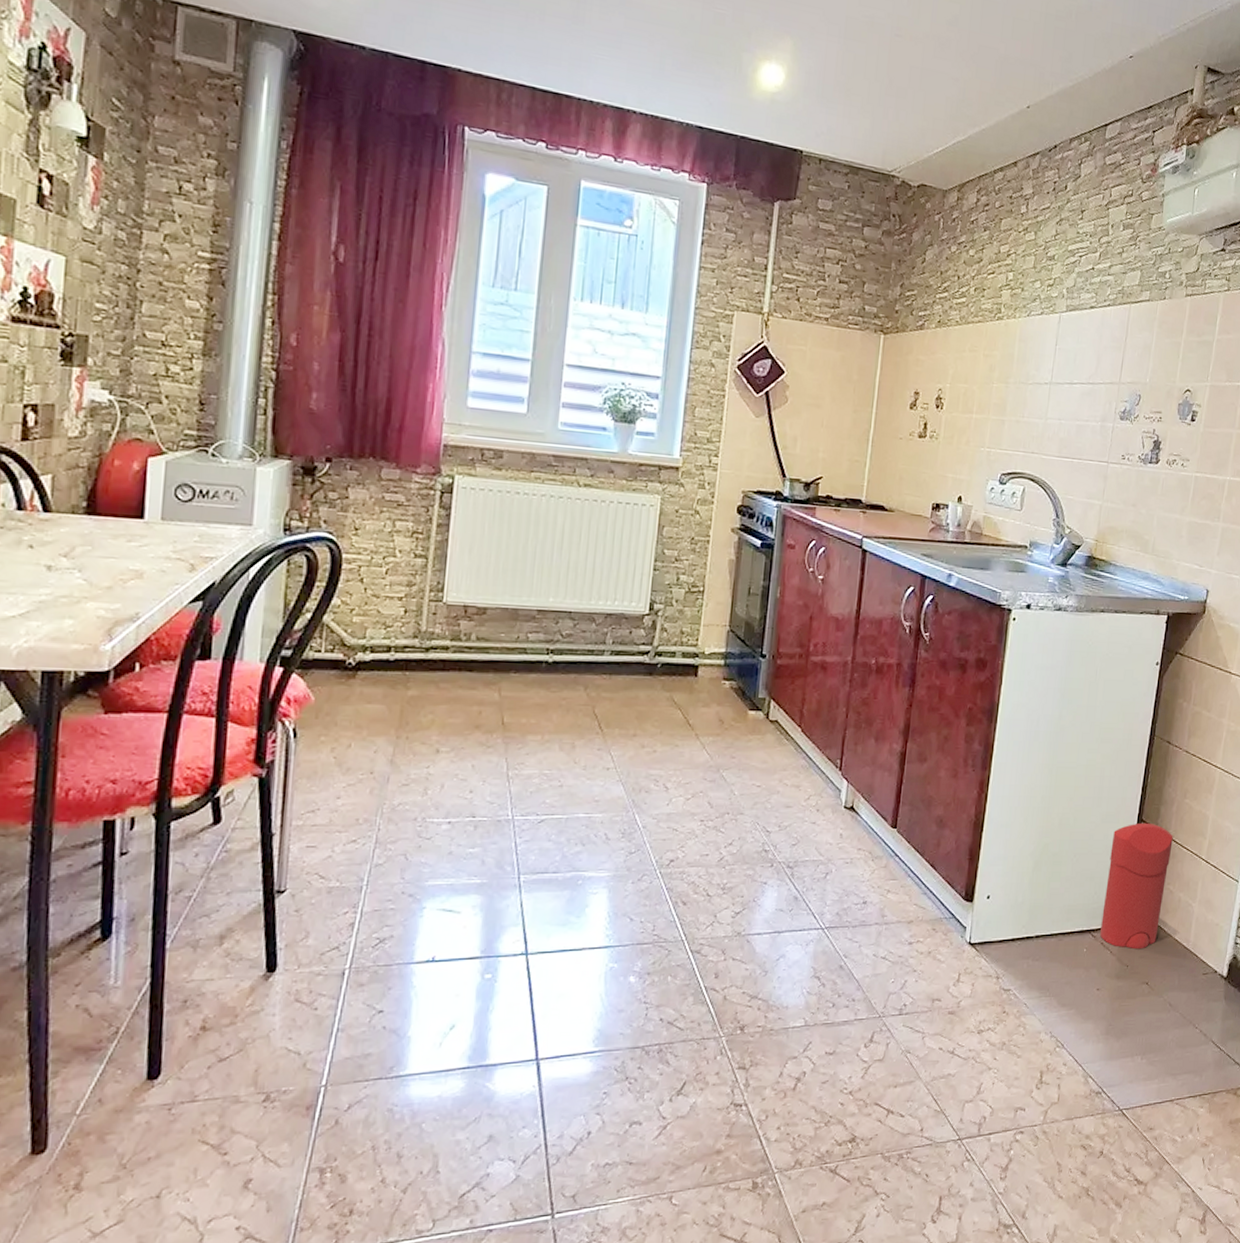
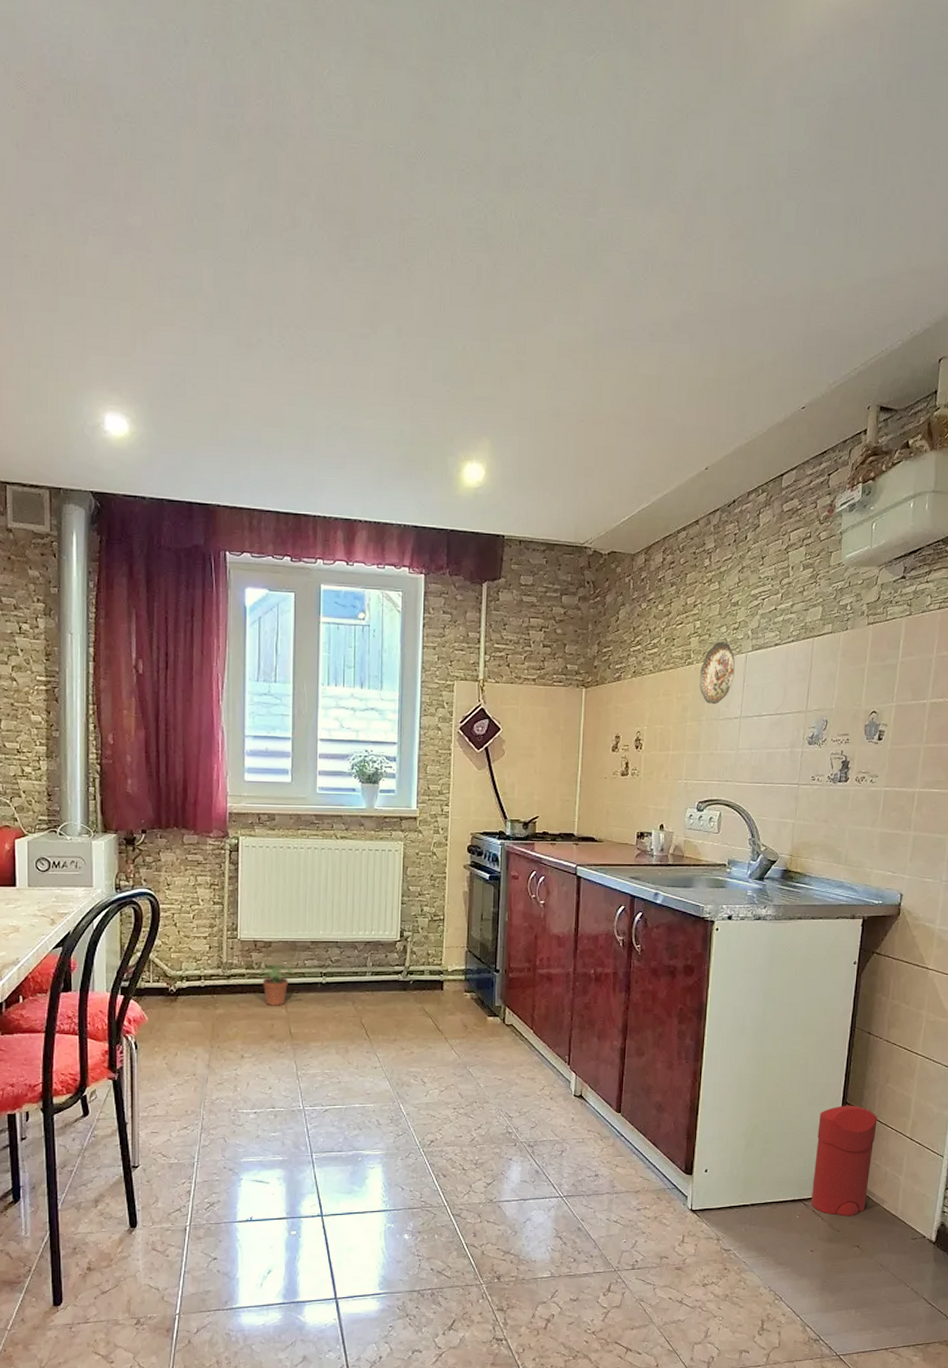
potted plant: none [465,636,513,689] -> present [257,965,294,1006]
decorative plate: none [1009,297,1048,367] -> present [699,641,735,705]

